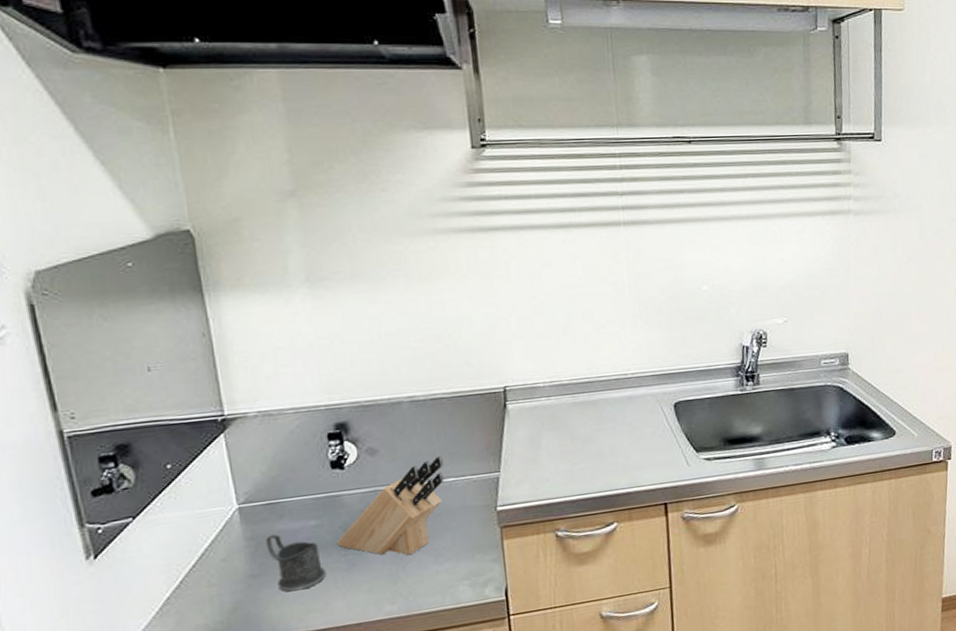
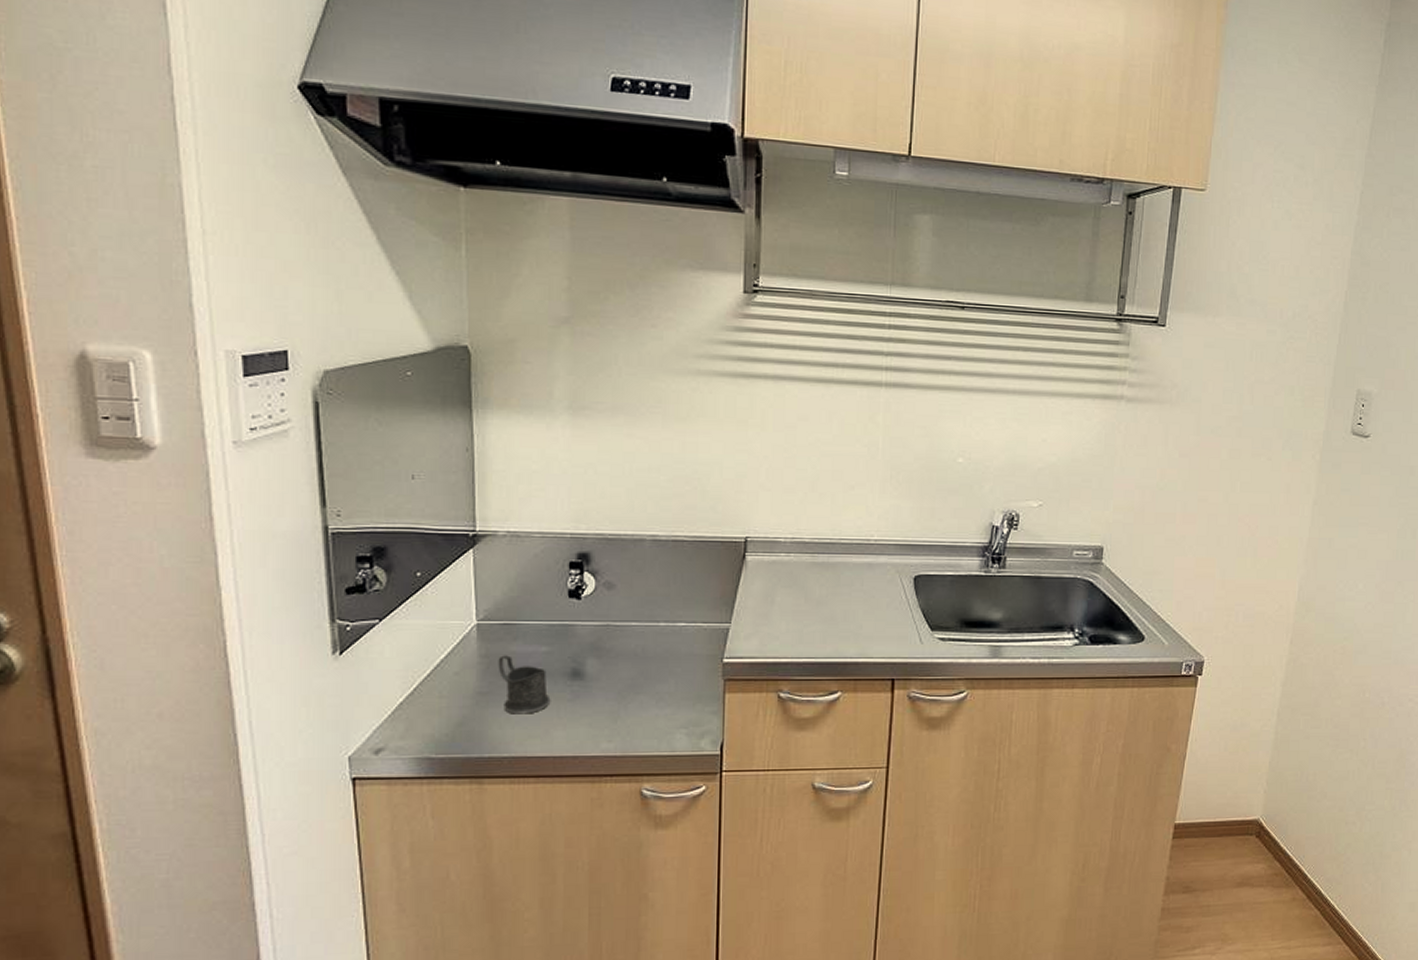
knife block: present [336,455,444,556] -> none [564,598,676,695]

